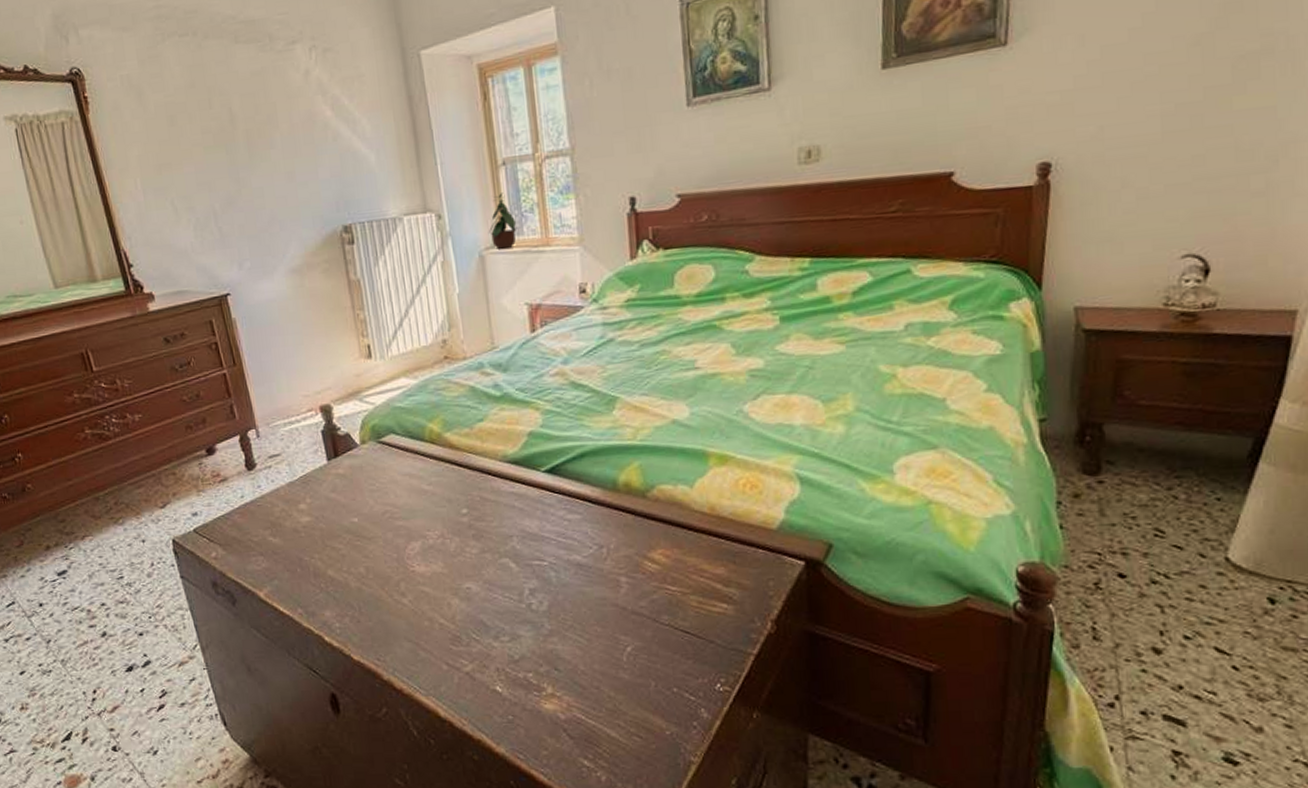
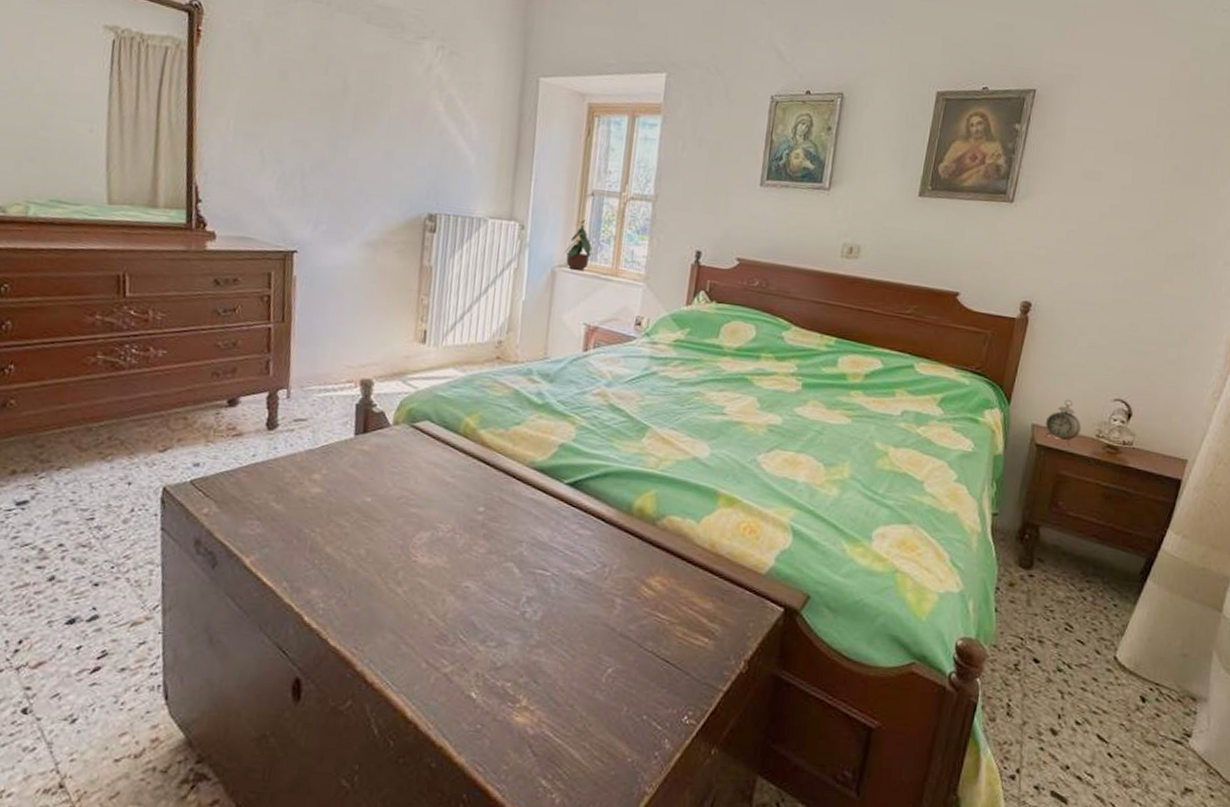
alarm clock: none [1091,269,1142,322] -> present [1044,400,1082,444]

